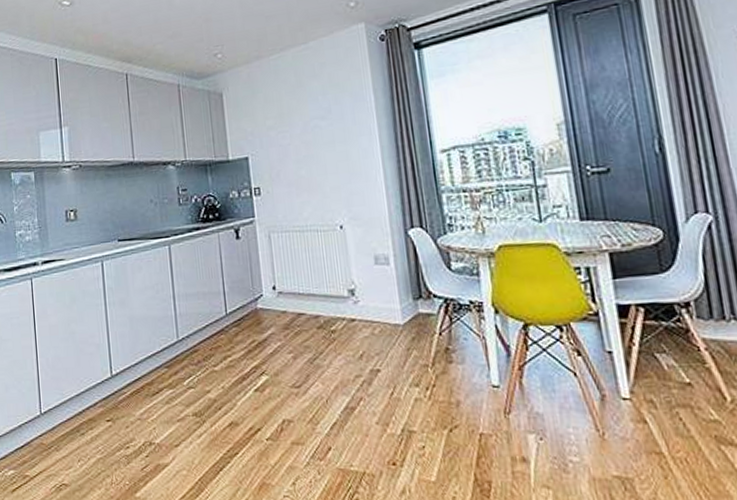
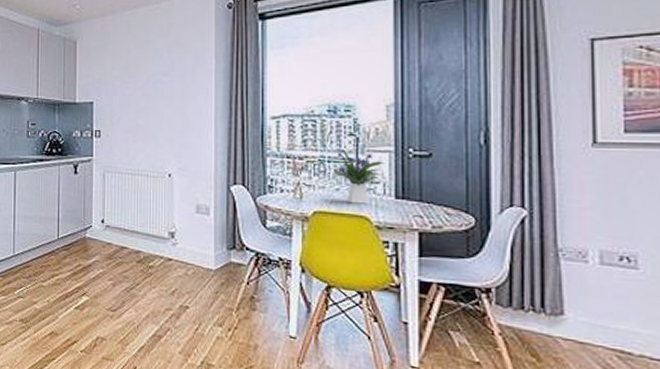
flower arrangement: none [509,175,563,232] -> present [330,149,384,204]

